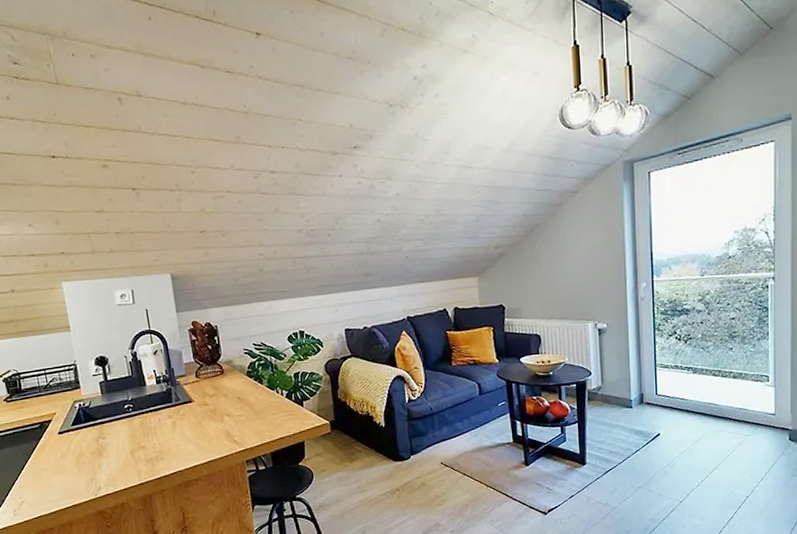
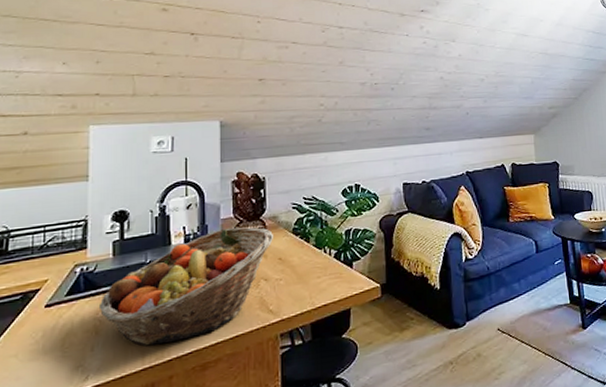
fruit basket: none [98,370,232,466] -> present [98,227,274,346]

